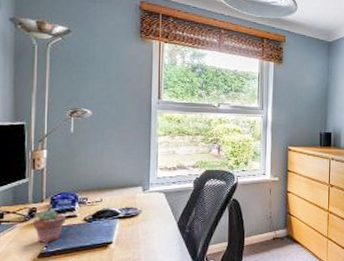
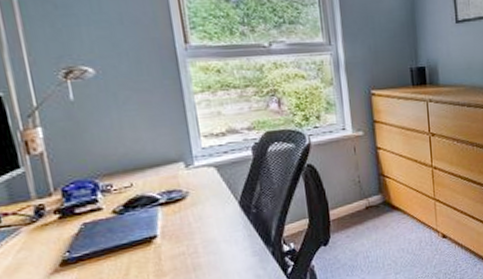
potted succulent: present [32,210,66,243] -> none [42,204,88,248]

